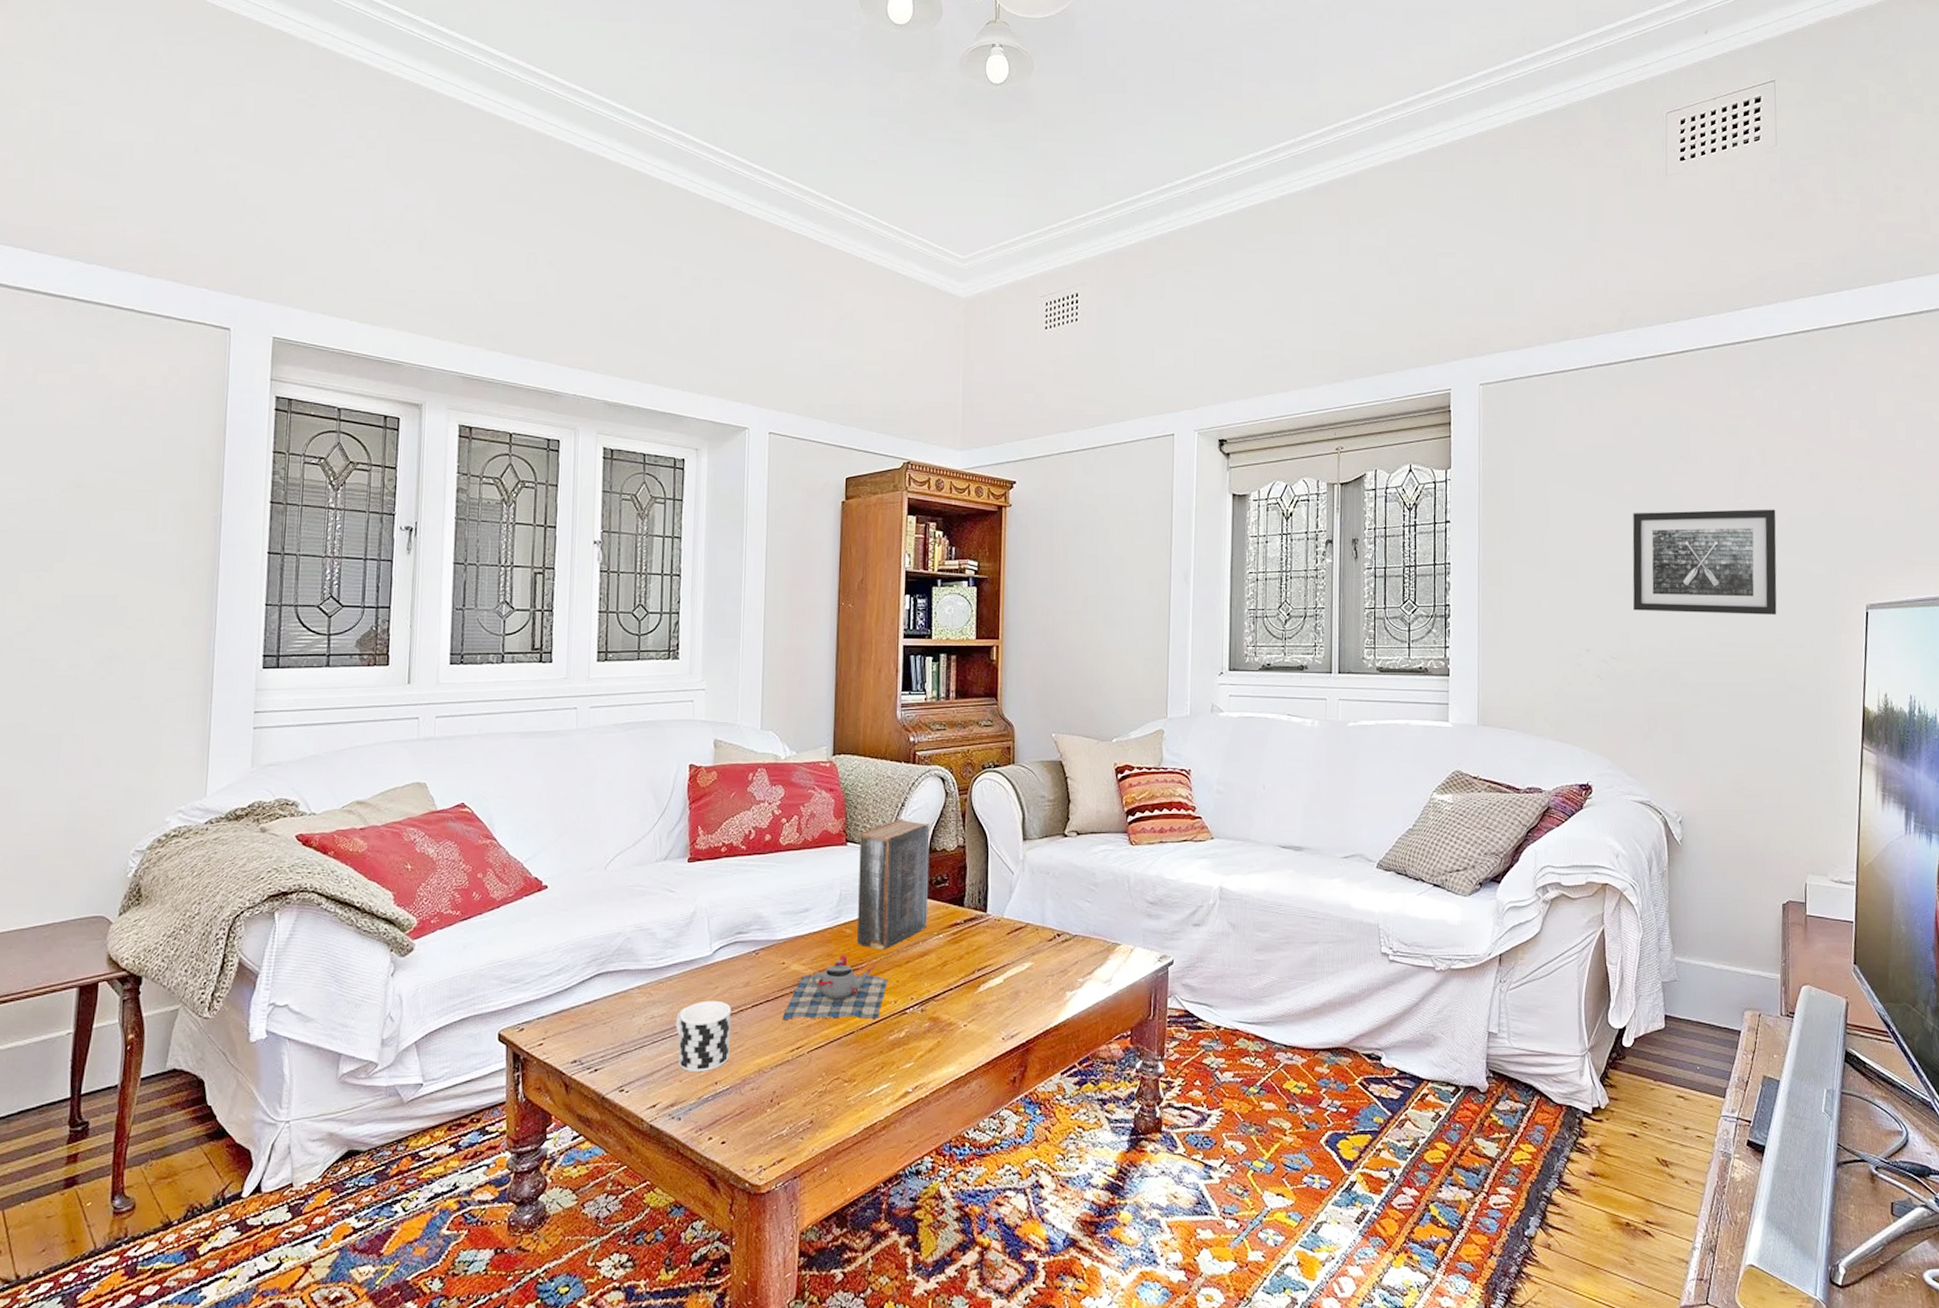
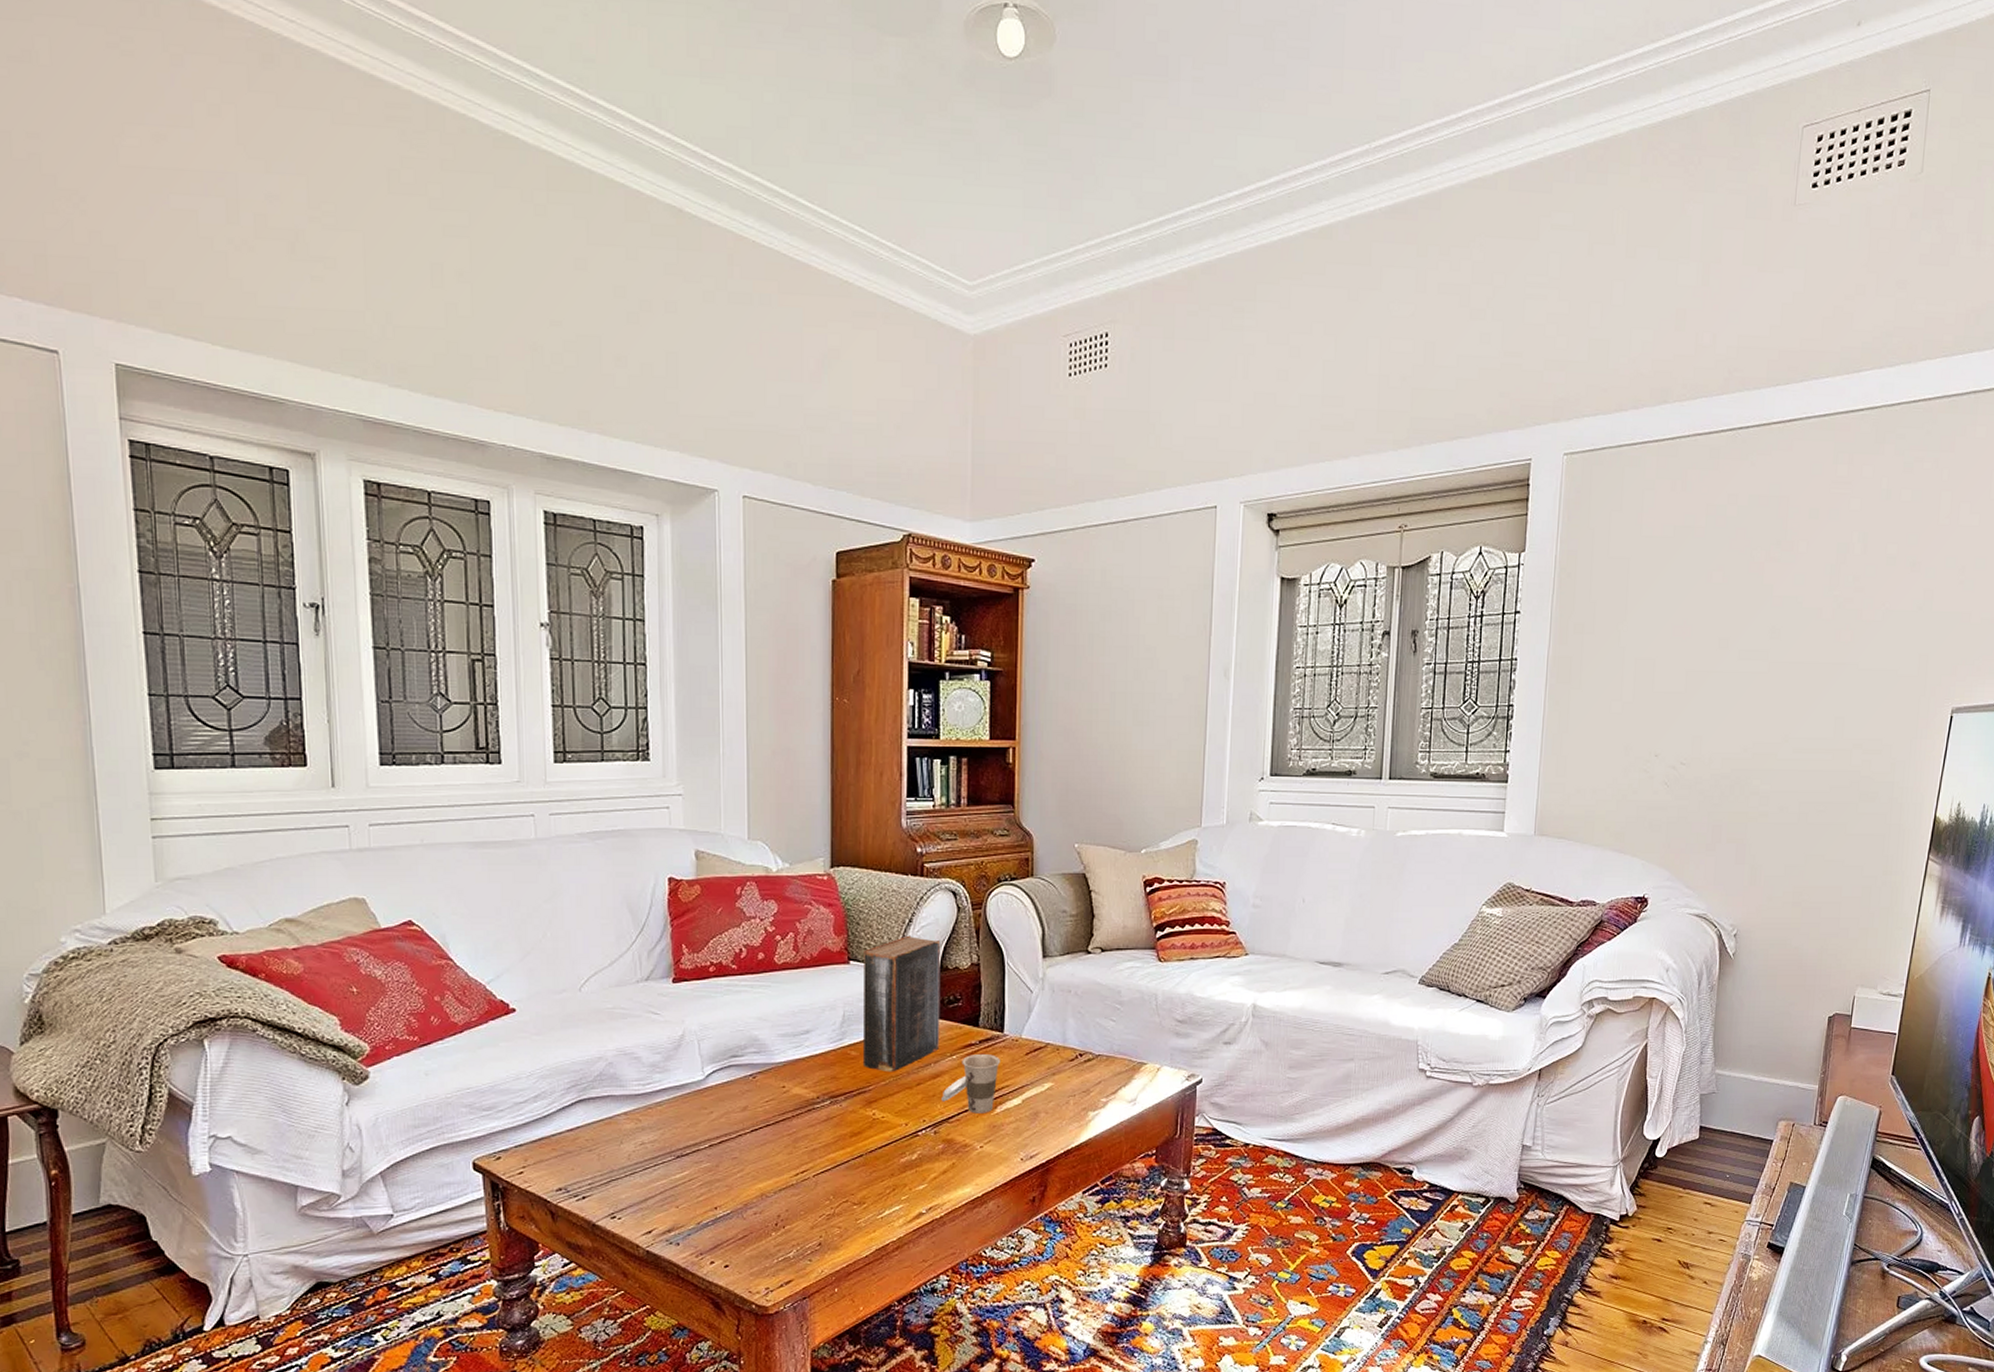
cup: present [676,1000,731,1073] -> none [669,1125,729,1198]
teapot: present [782,955,889,1021] -> none [784,1077,898,1145]
cup: none [928,932,983,992] -> present [941,1053,1000,1114]
wall art: present [1632,509,1777,615] -> none [1708,602,1871,718]

